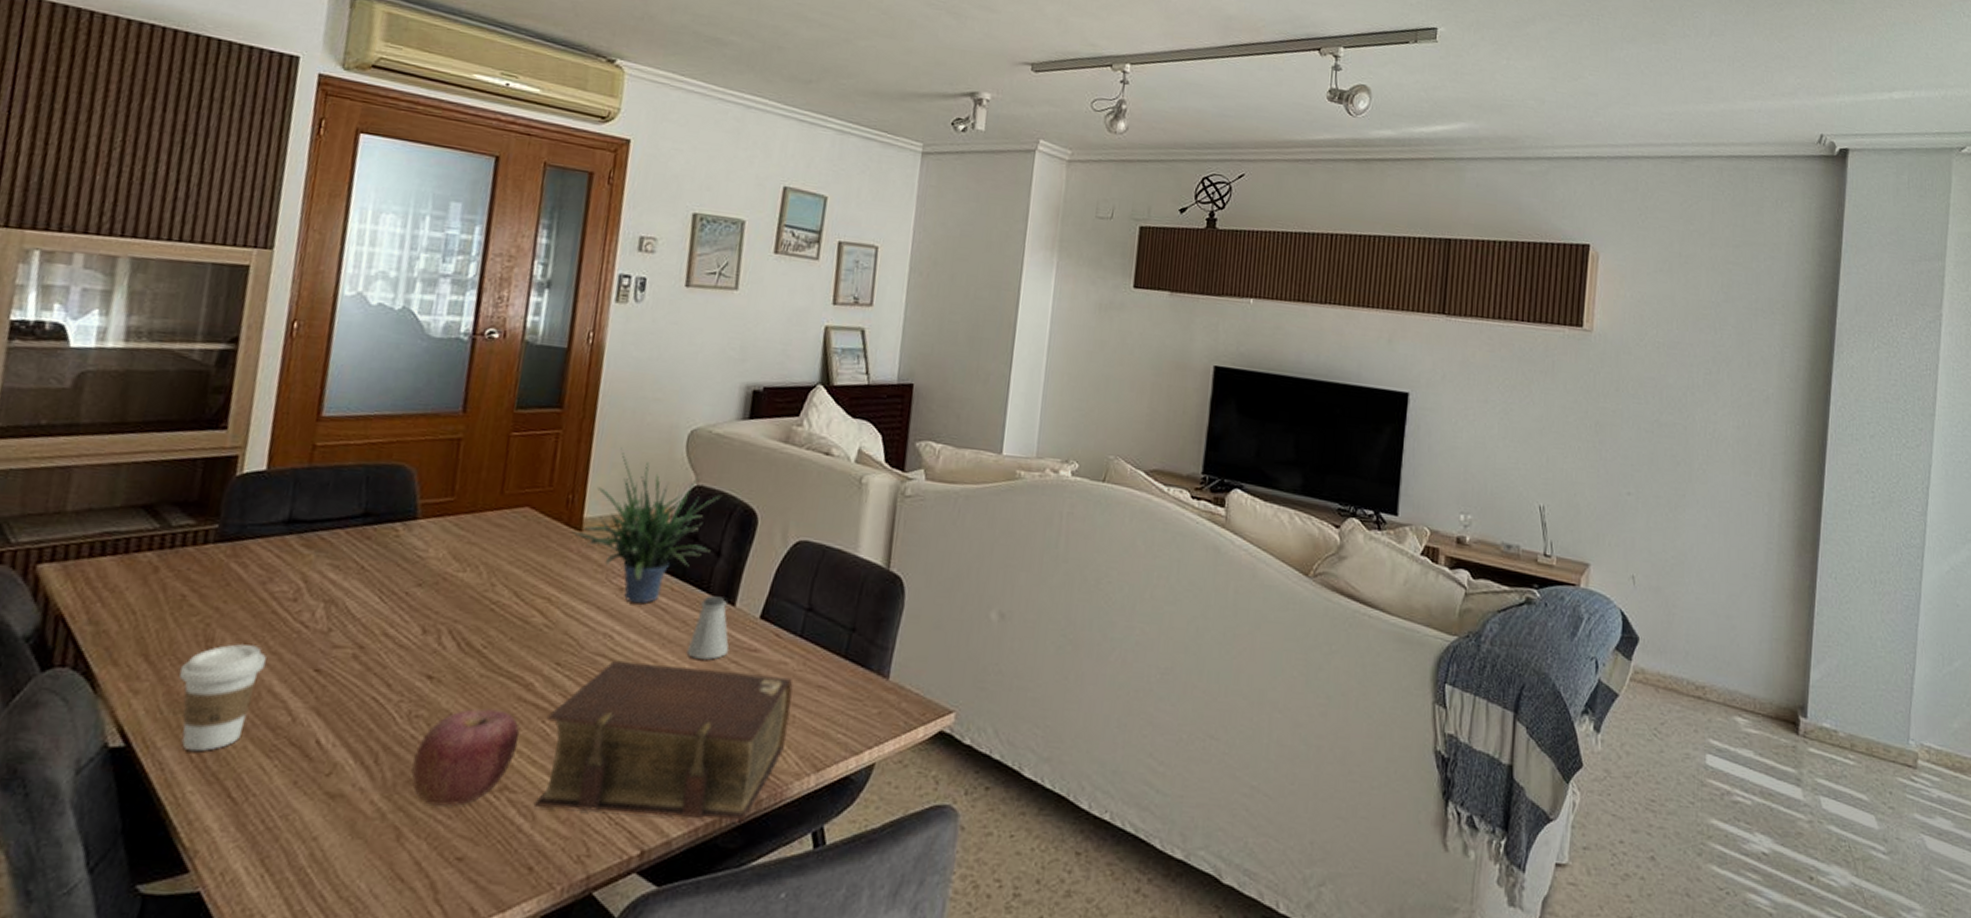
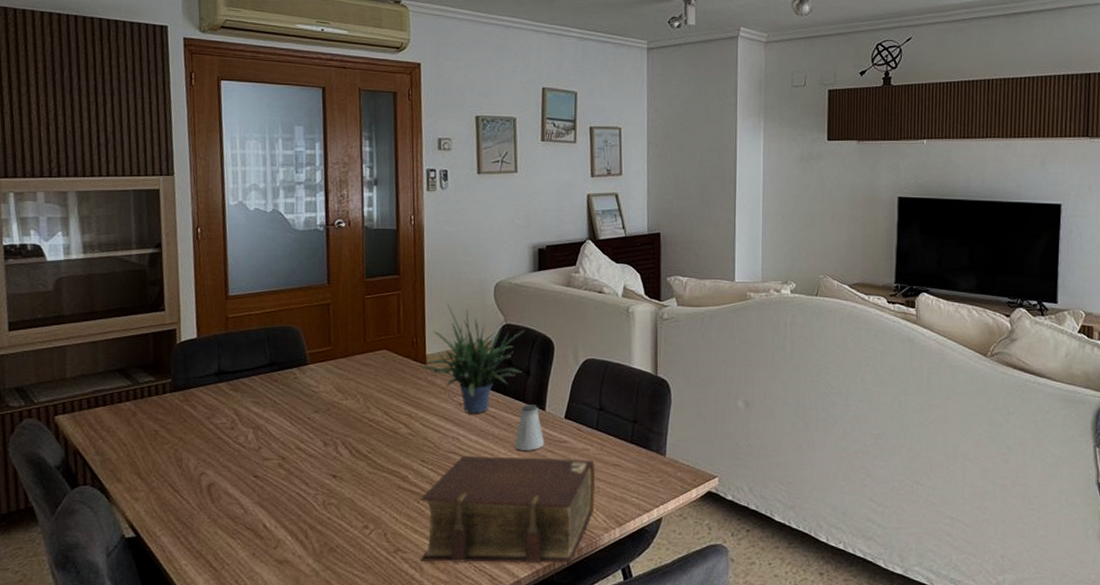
coffee cup: present [179,644,267,752] -> none [163,462,220,537]
apple: present [411,708,520,807] -> none [331,496,403,565]

